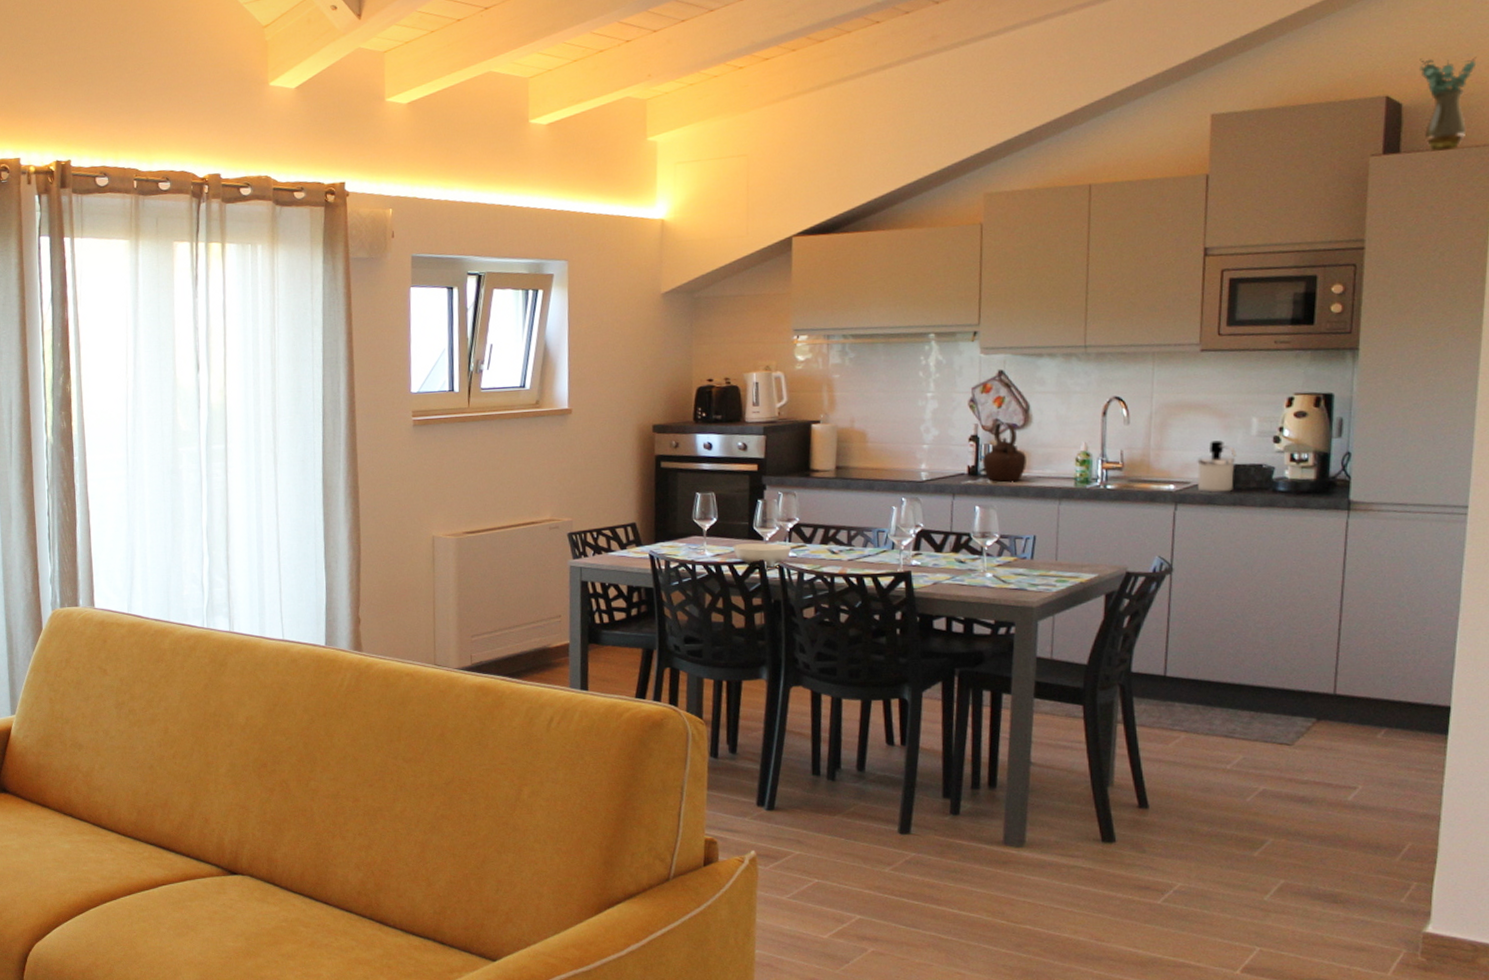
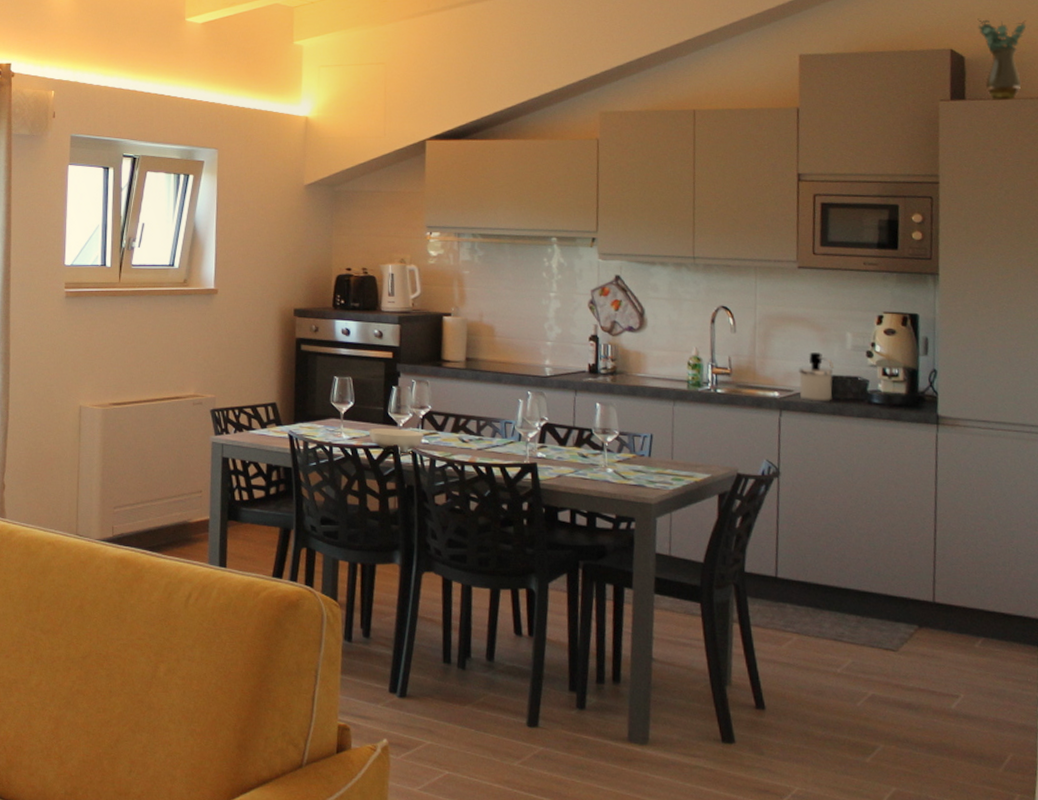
teapot: present [983,421,1026,483] -> none [602,324,643,382]

